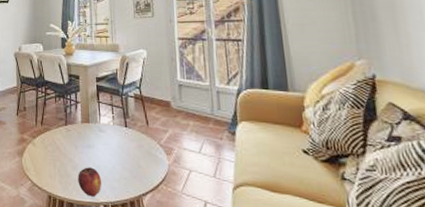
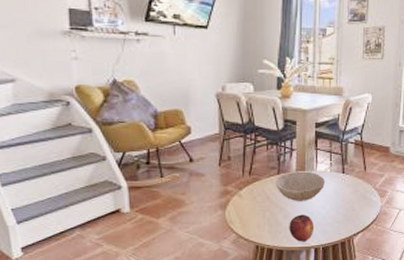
bowl: none [63,123,110,153] -> present [275,171,326,201]

